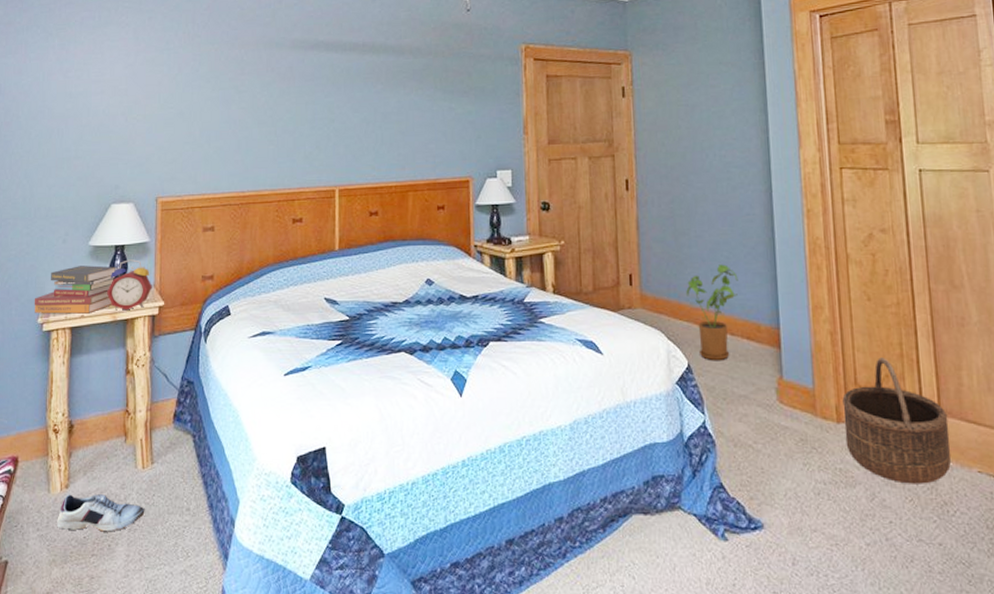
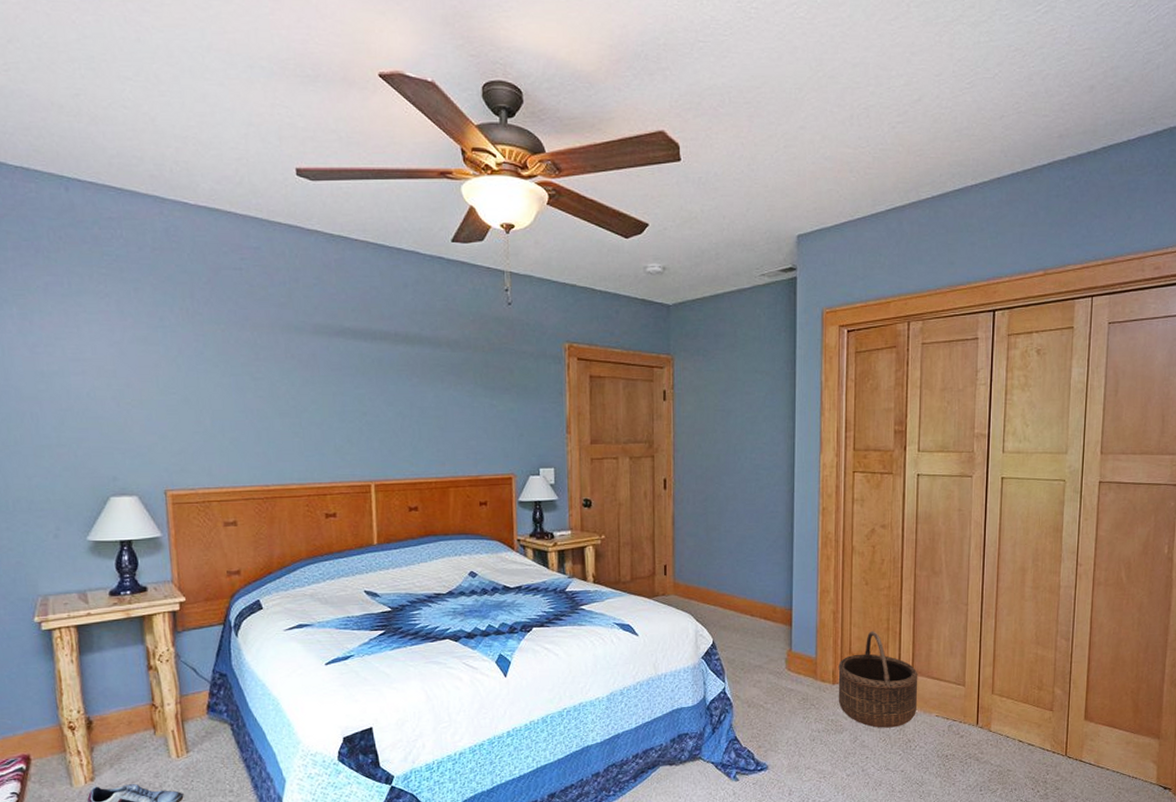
books: present [34,265,115,314] -> none [26,561,124,612]
alarm clock: present [106,259,152,311] -> none [115,555,170,607]
house plant: present [686,264,738,360] -> none [714,556,760,638]

